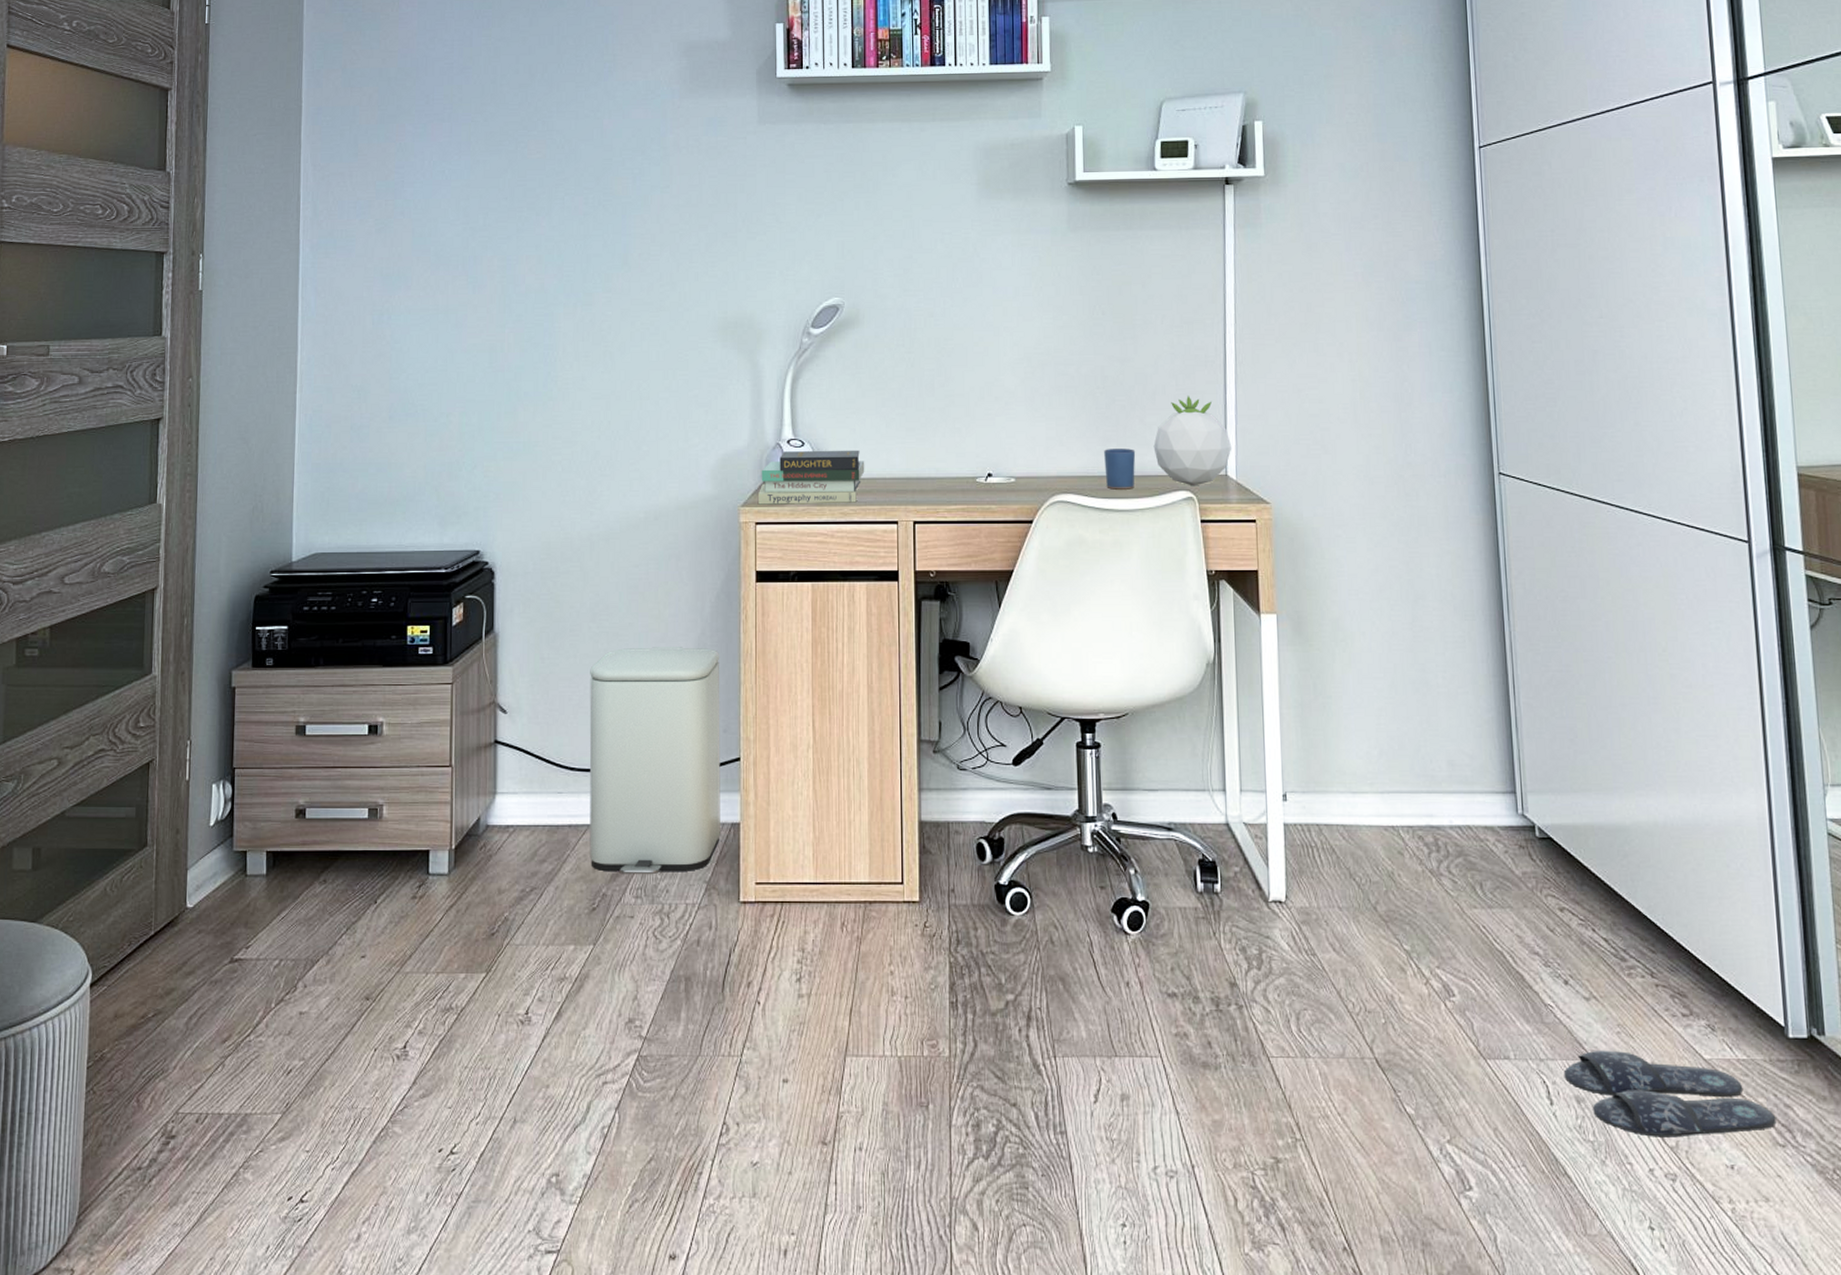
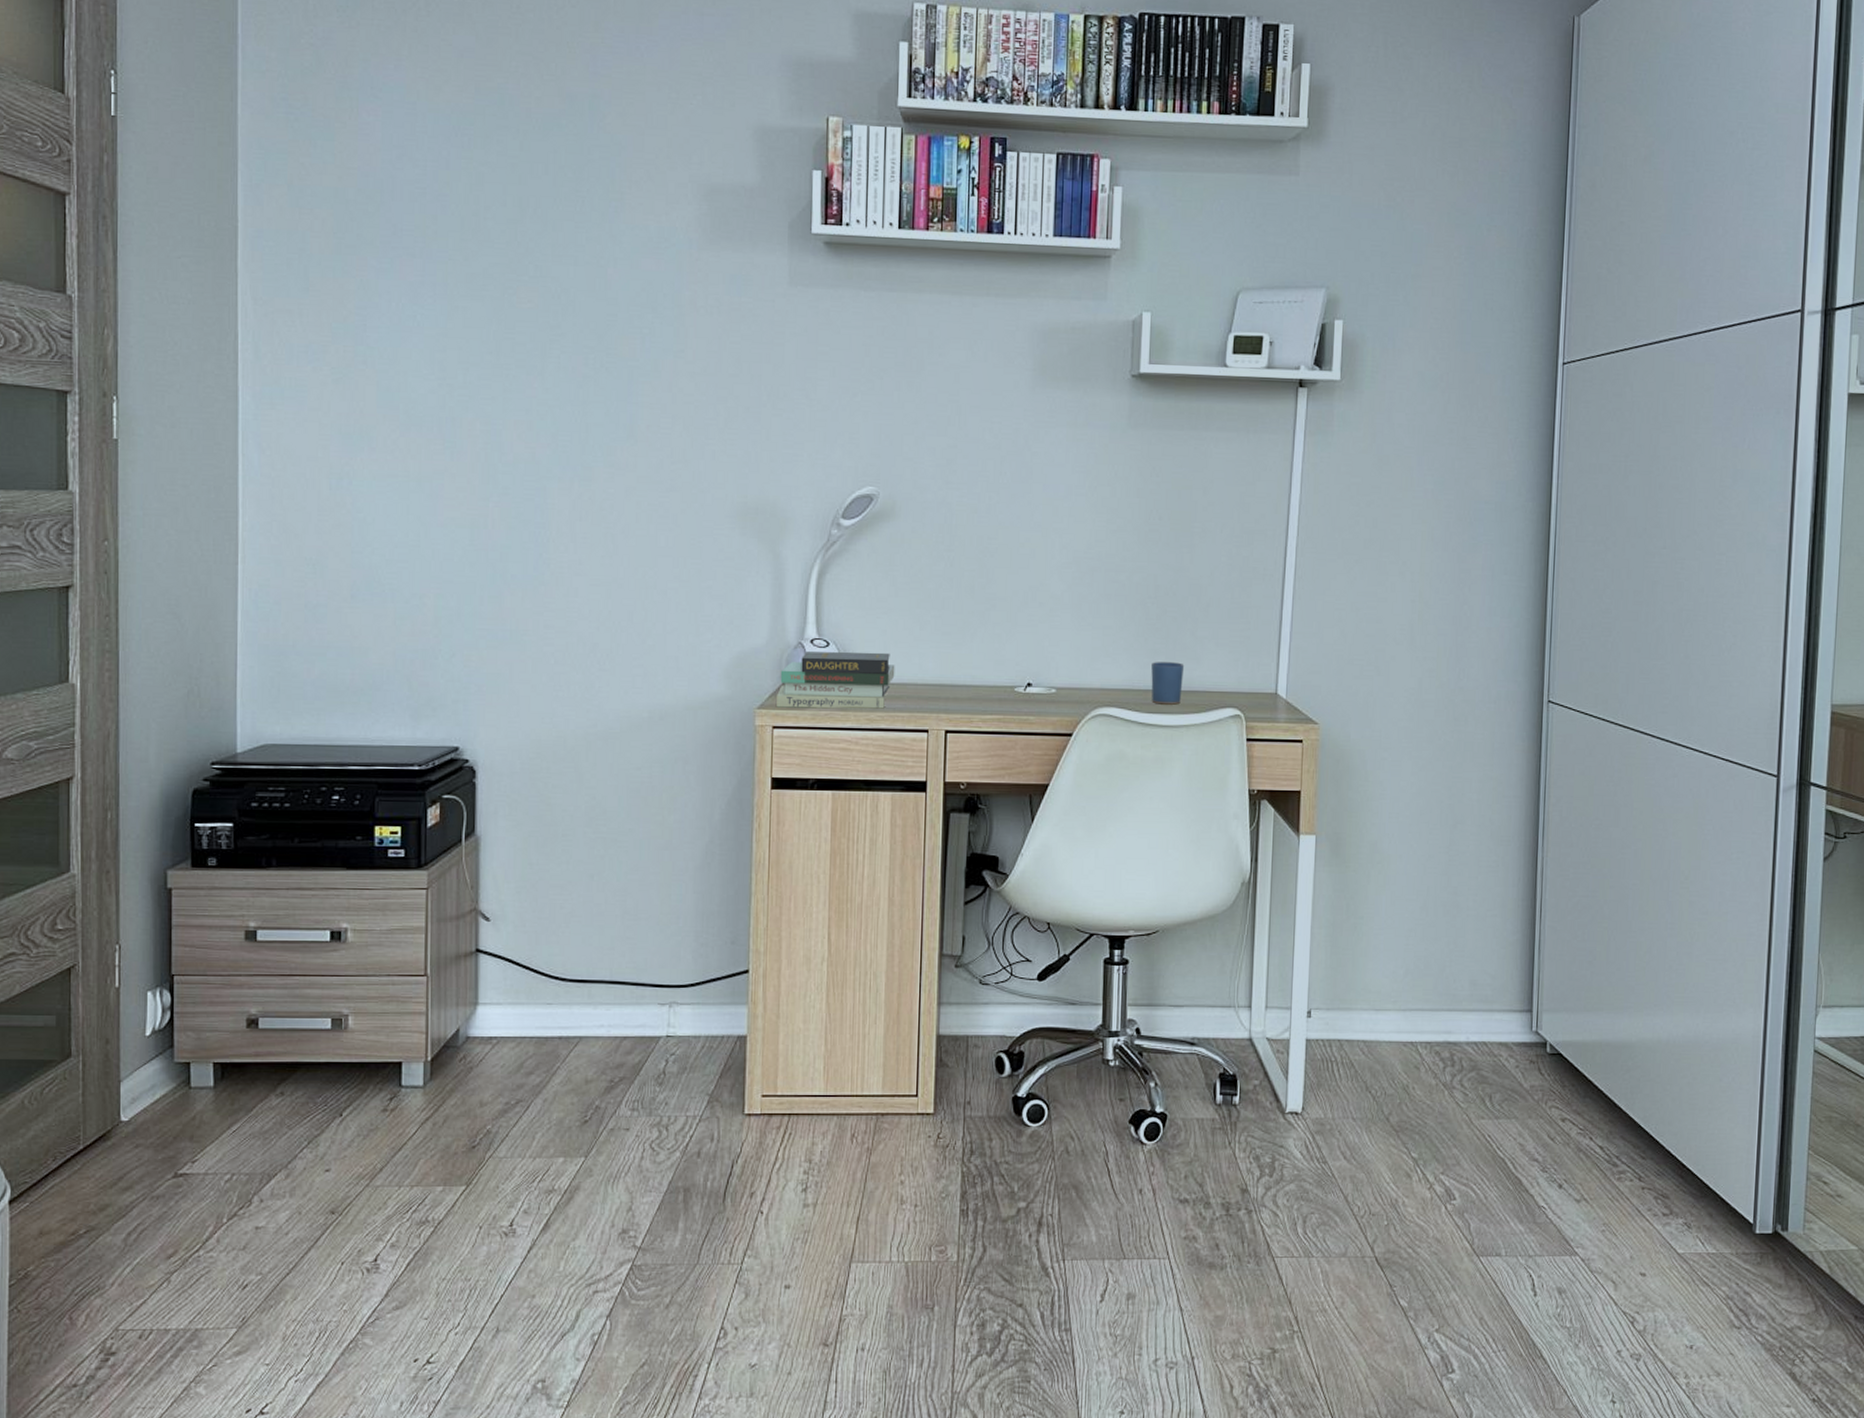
pedal bin: present [589,647,720,875] -> none [581,854,730,1087]
succulent plant: present [1153,396,1231,486] -> none [1203,610,1283,704]
slippers: present [1565,1050,1777,1138] -> none [1550,1246,1735,1323]

